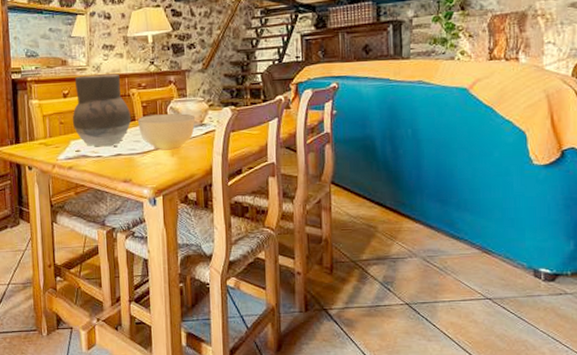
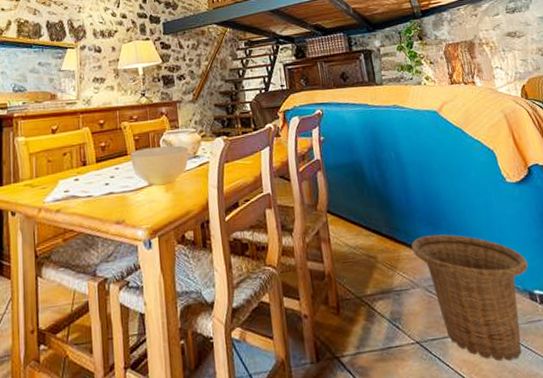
ceramic jug: present [72,73,131,147] -> none [61,106,123,186]
basket: none [415,211,538,327] -> present [411,234,528,361]

